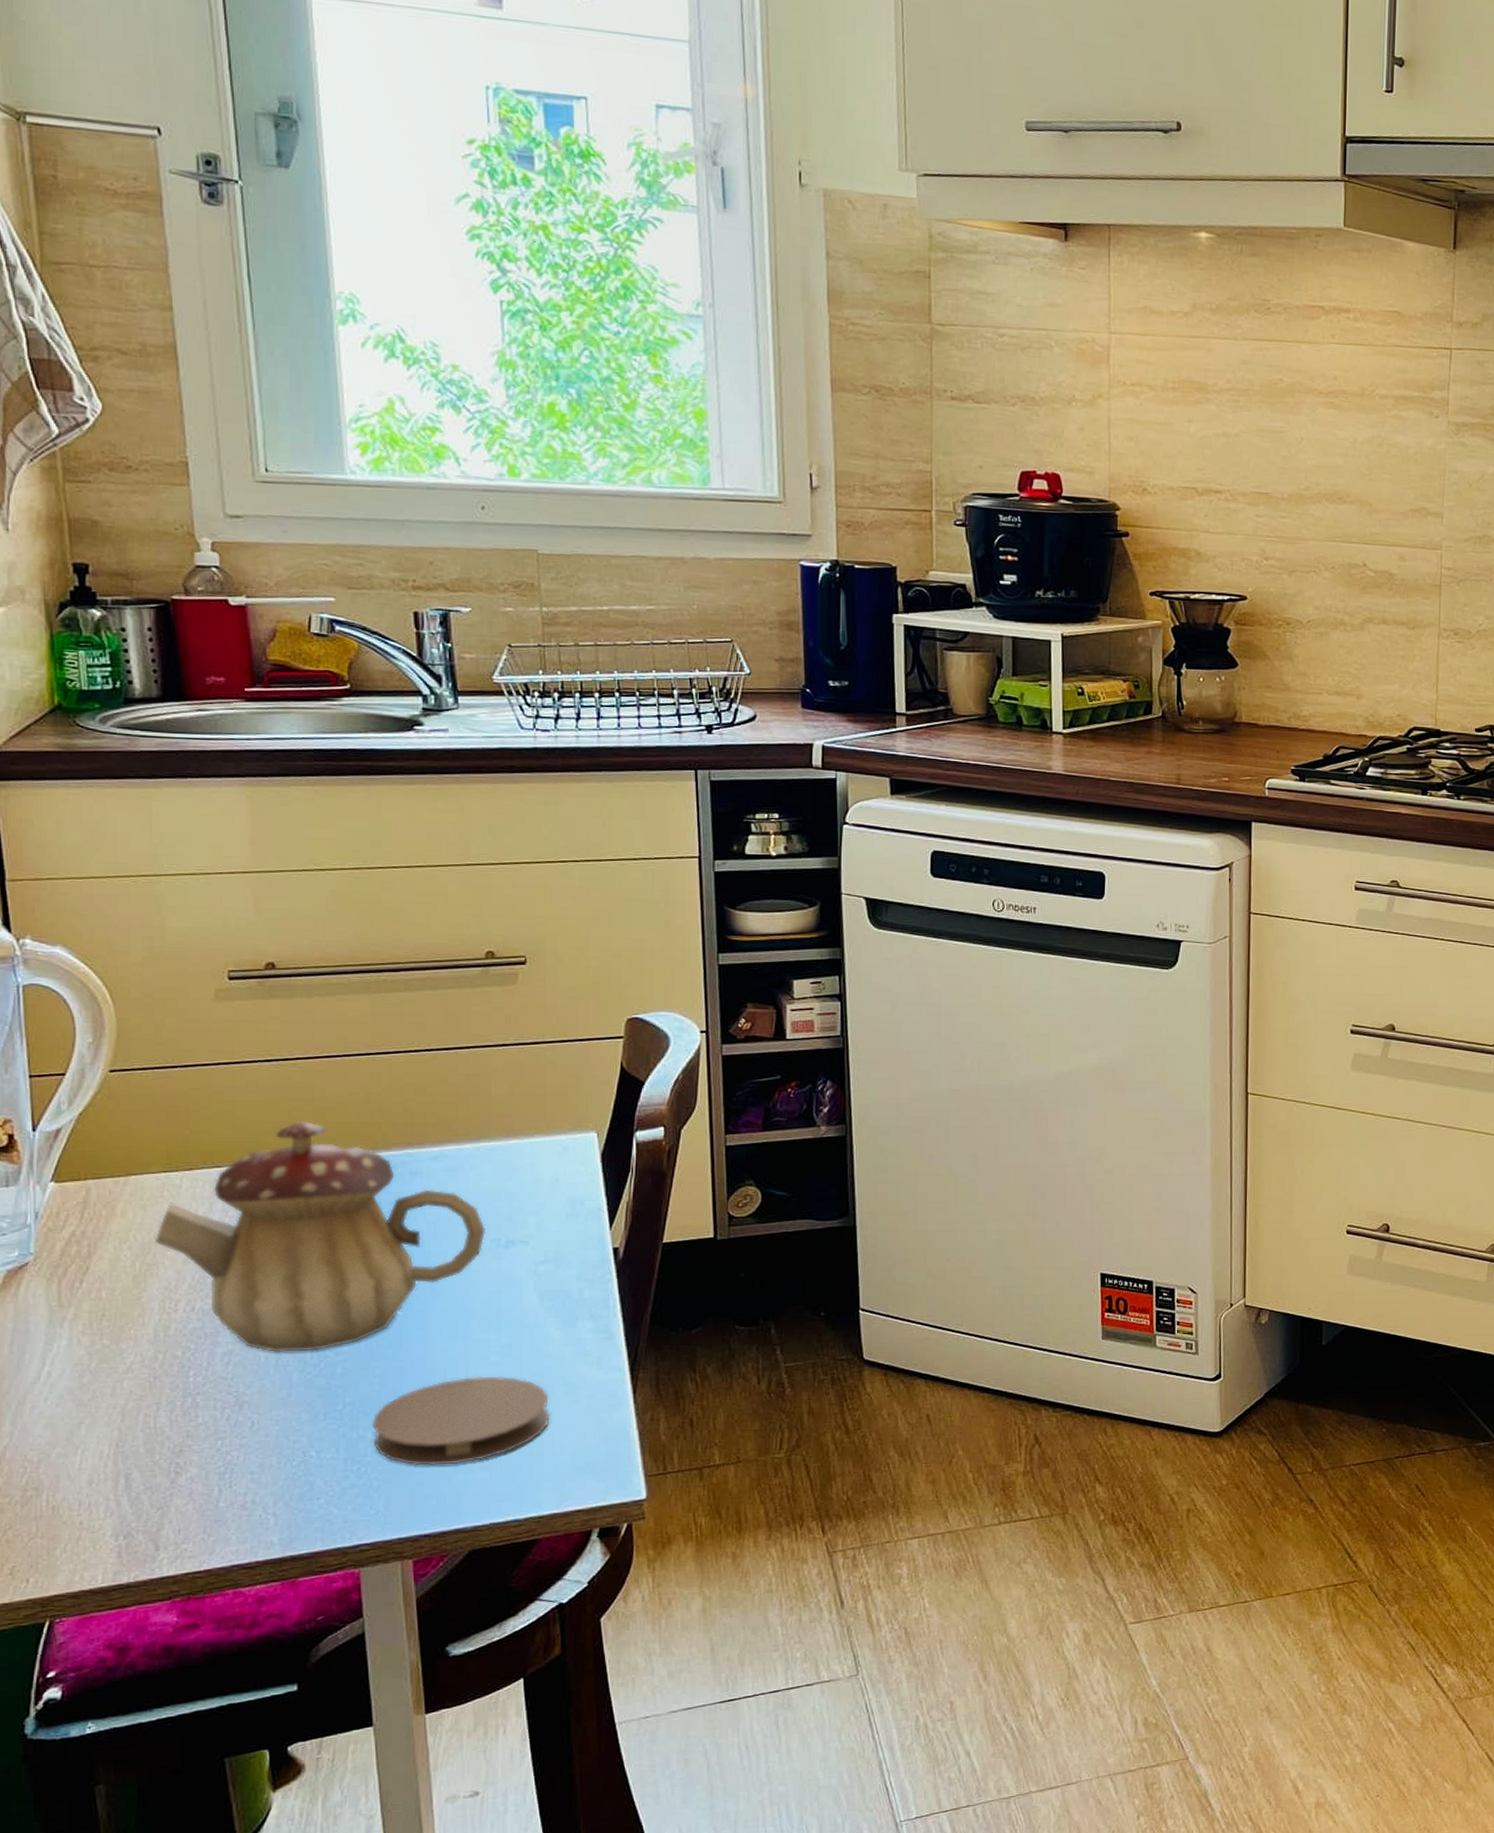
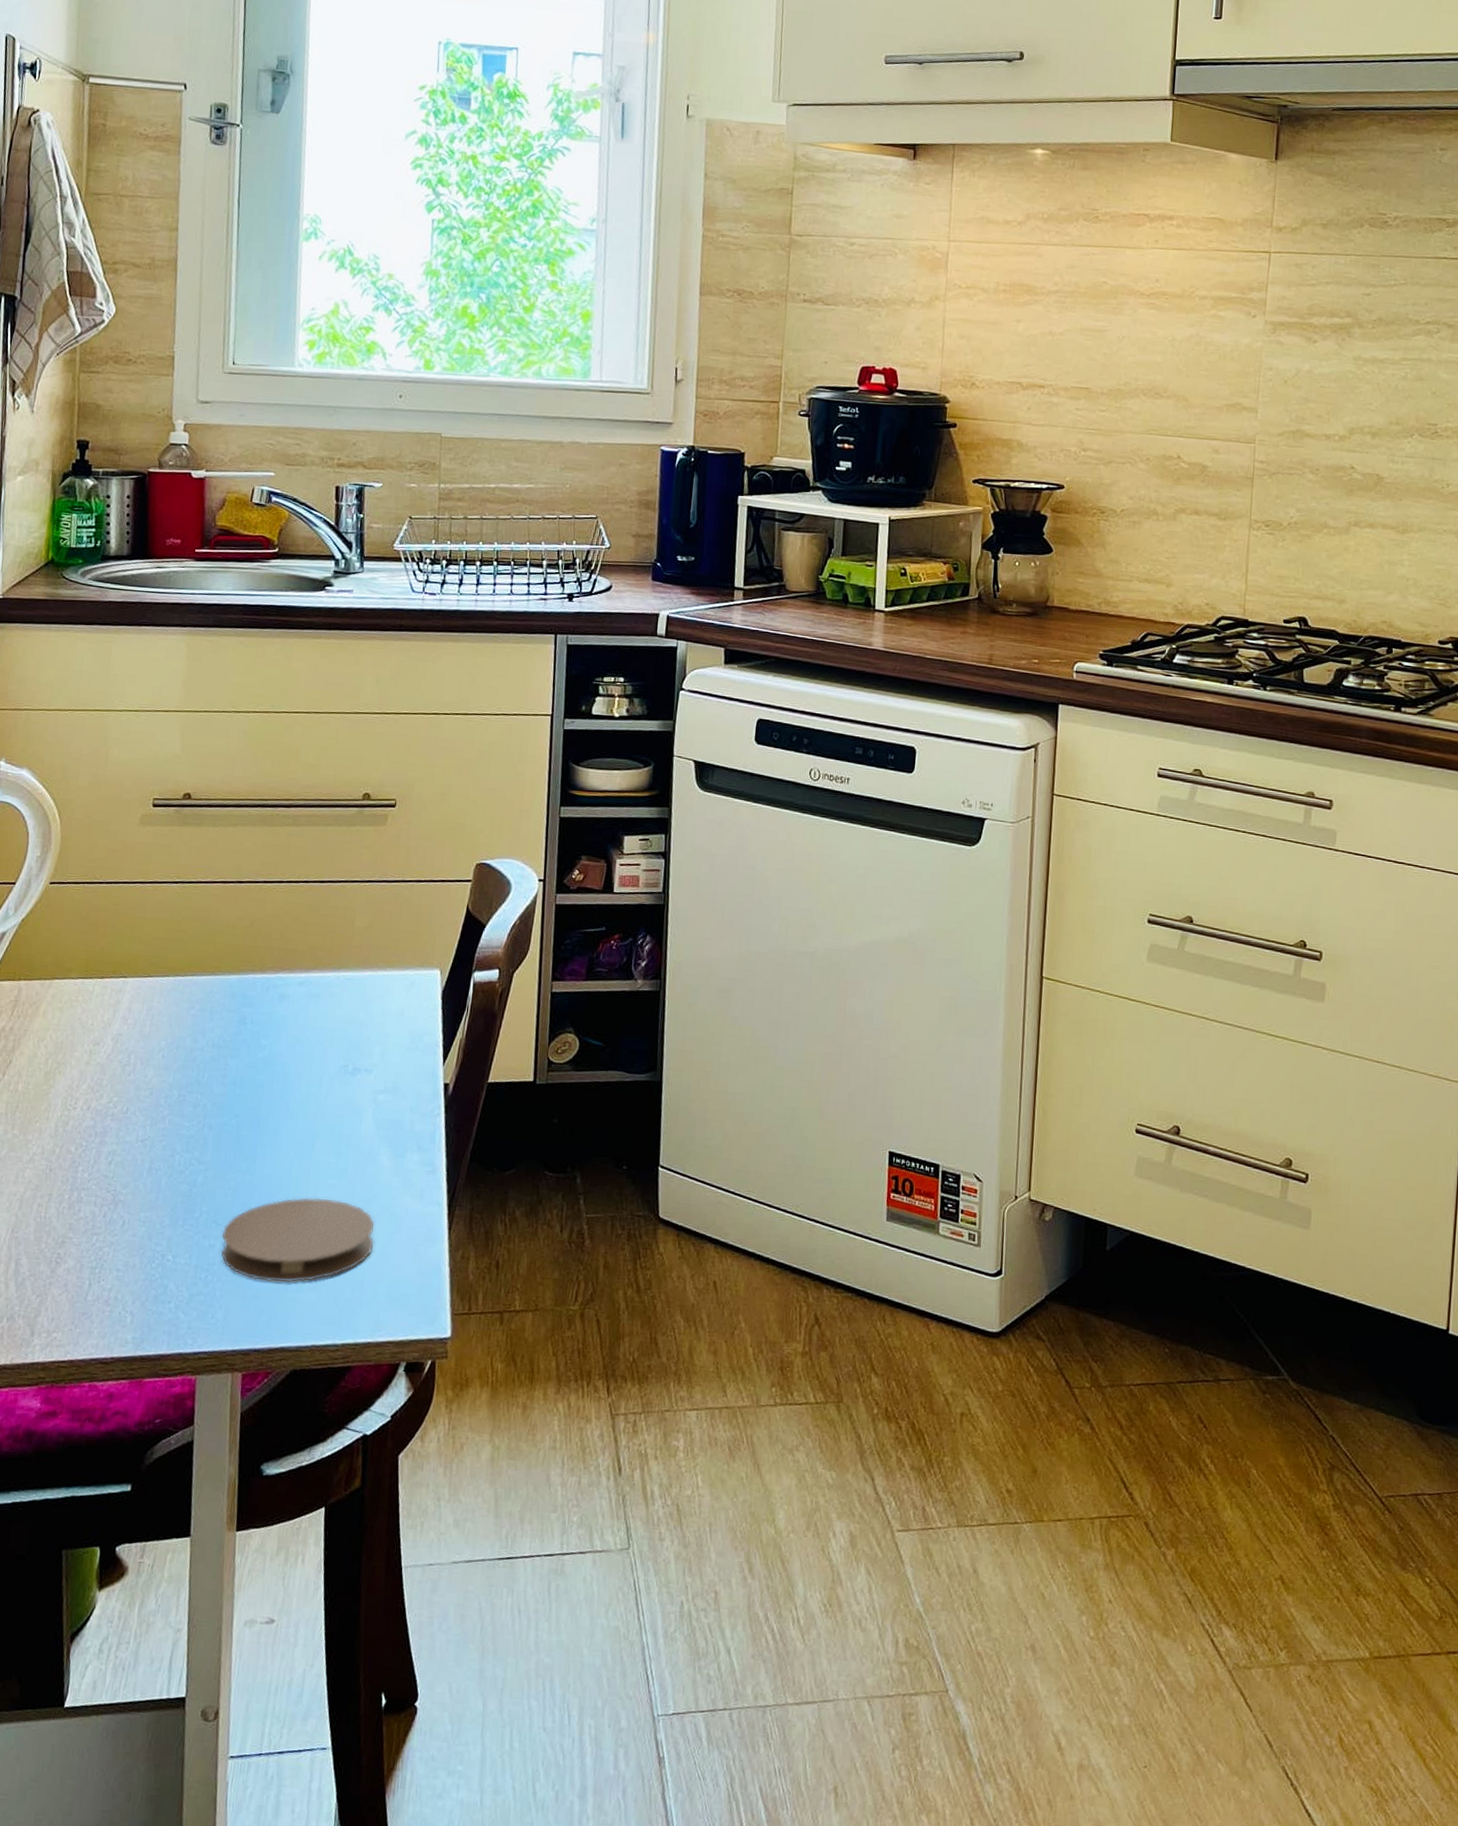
teapot: present [154,1120,487,1353] -> none [65,939,338,1159]

